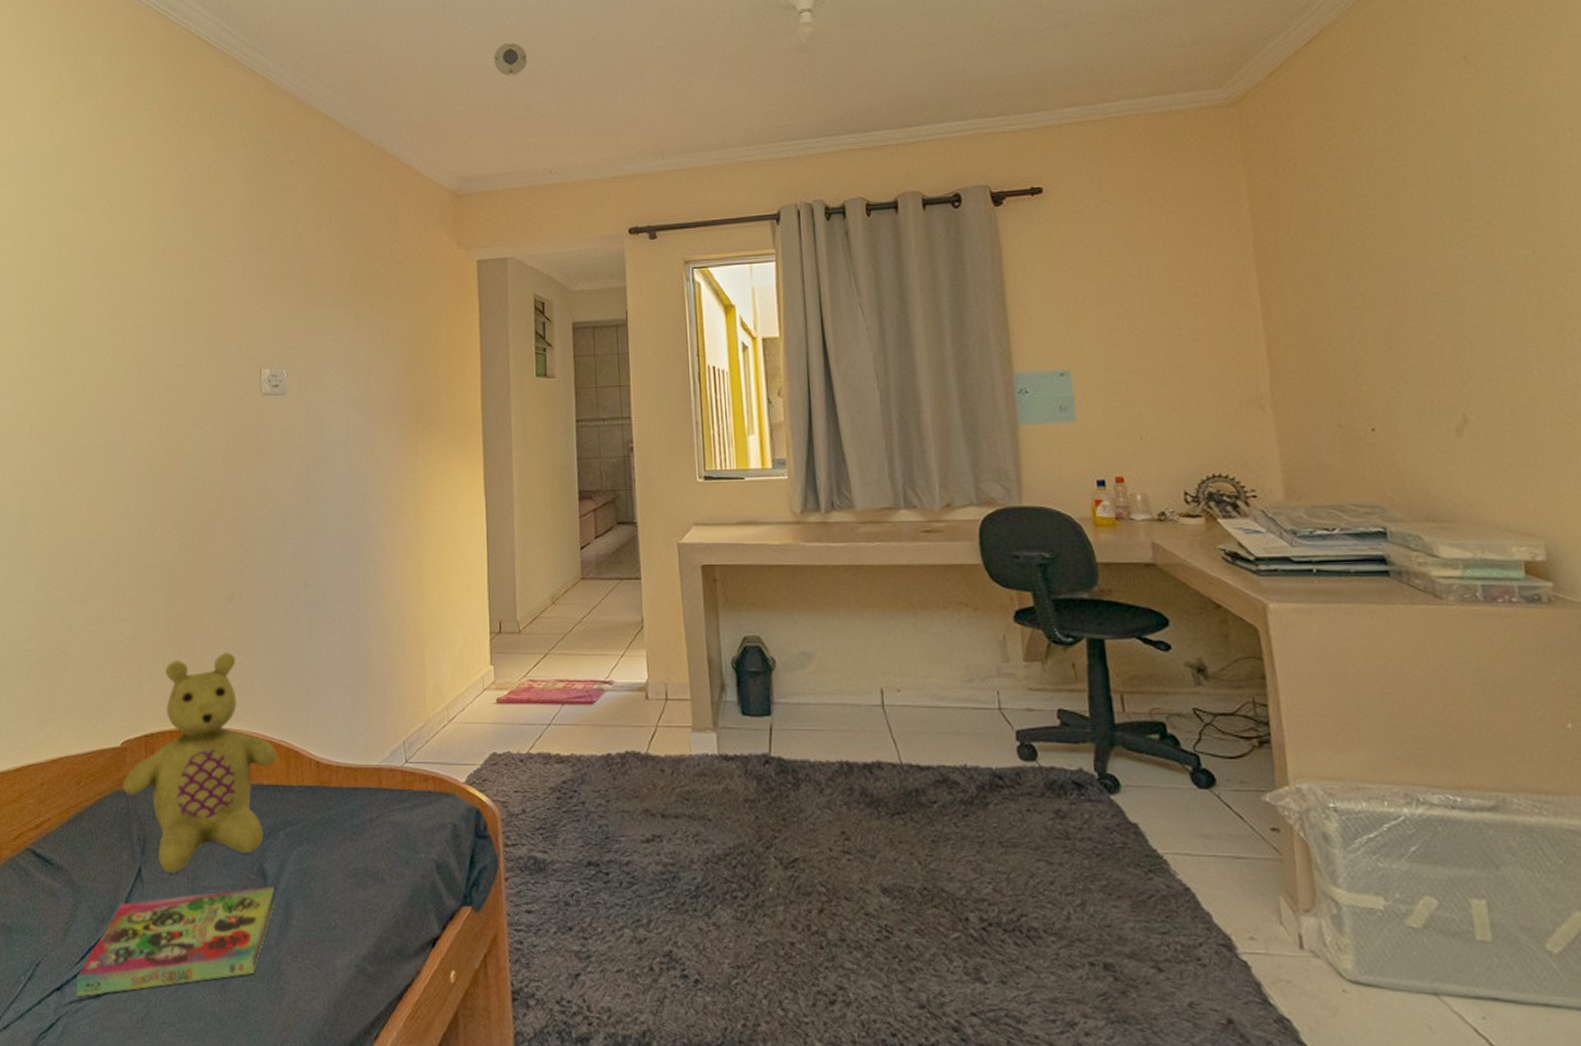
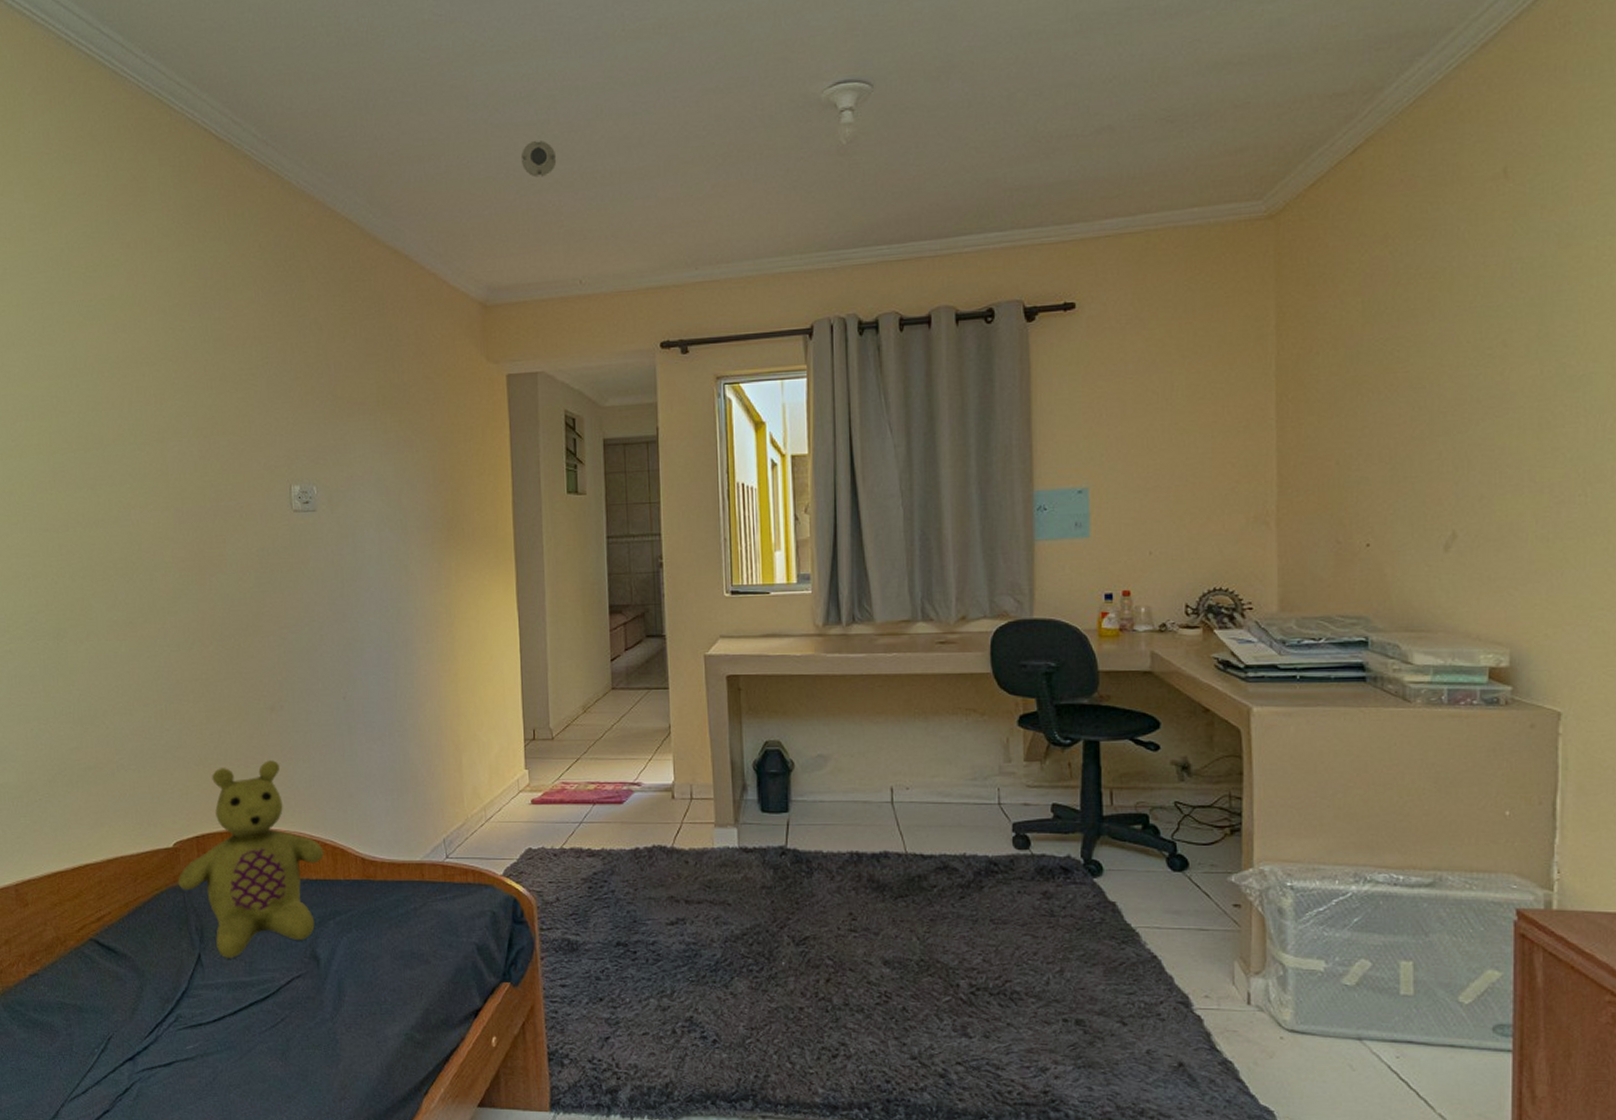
book: present [76,886,274,998] -> none [146,968,328,1066]

